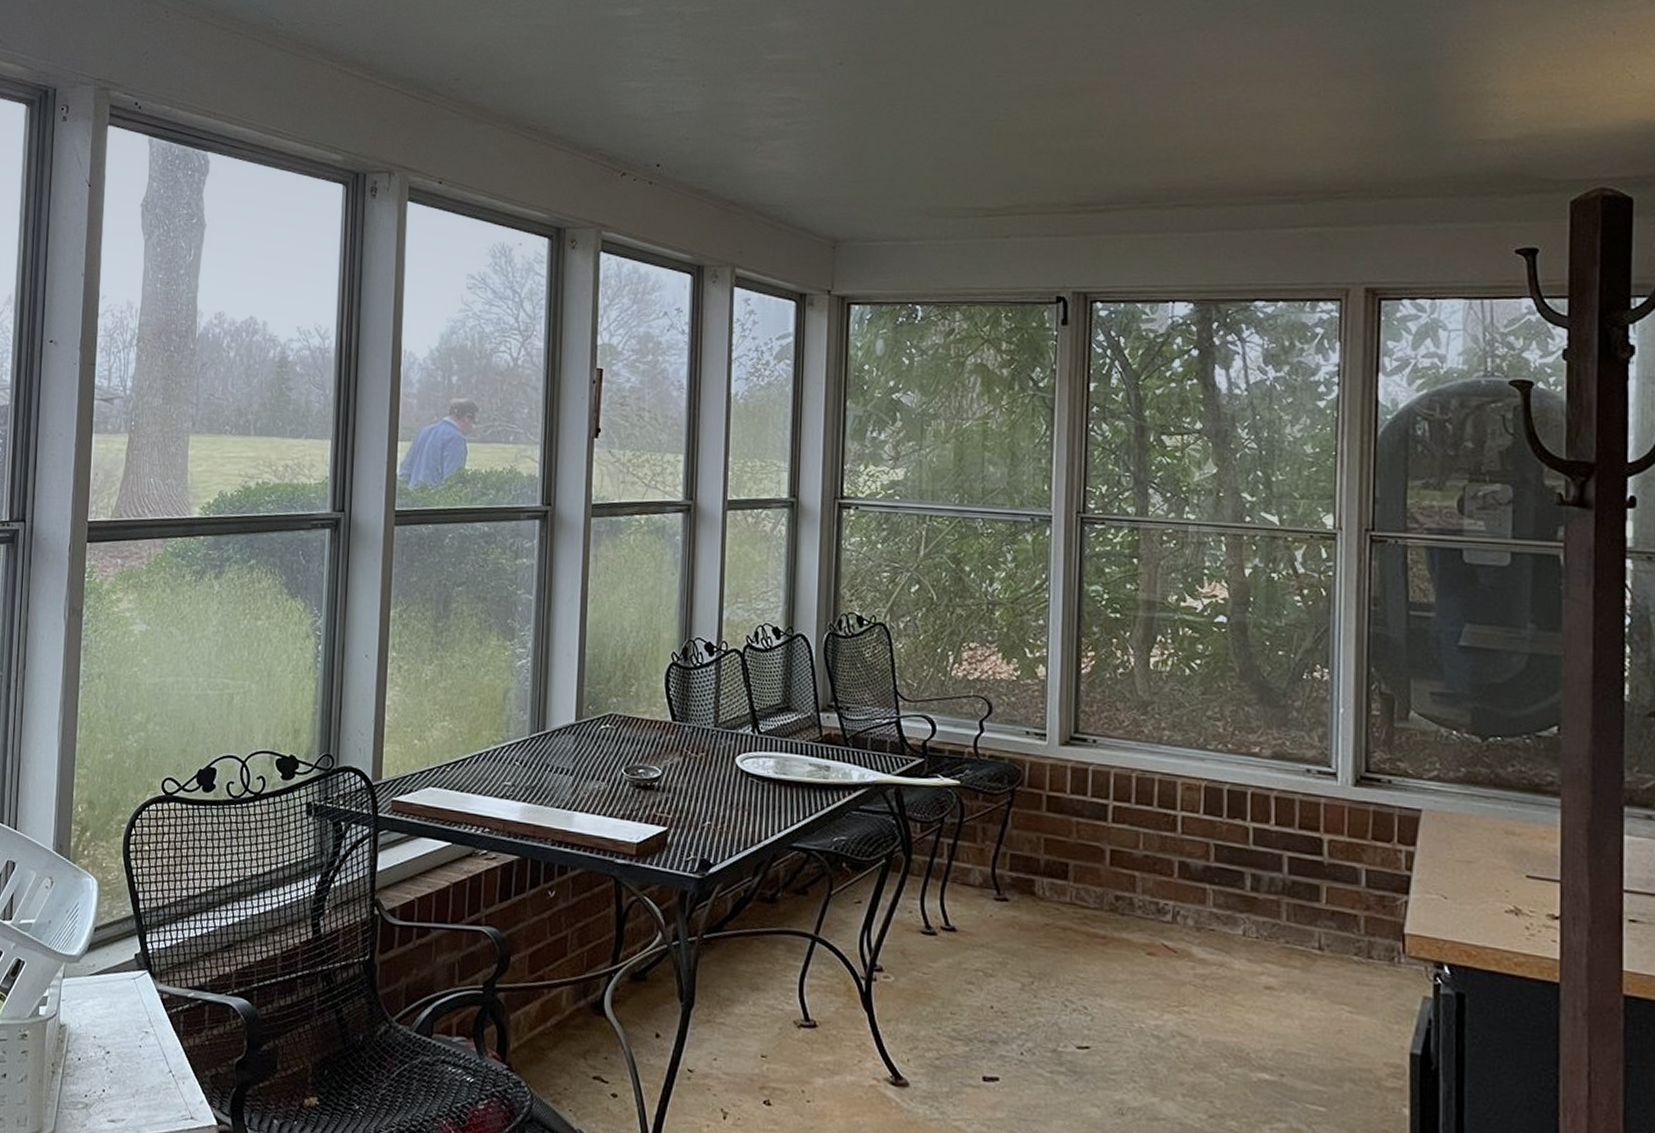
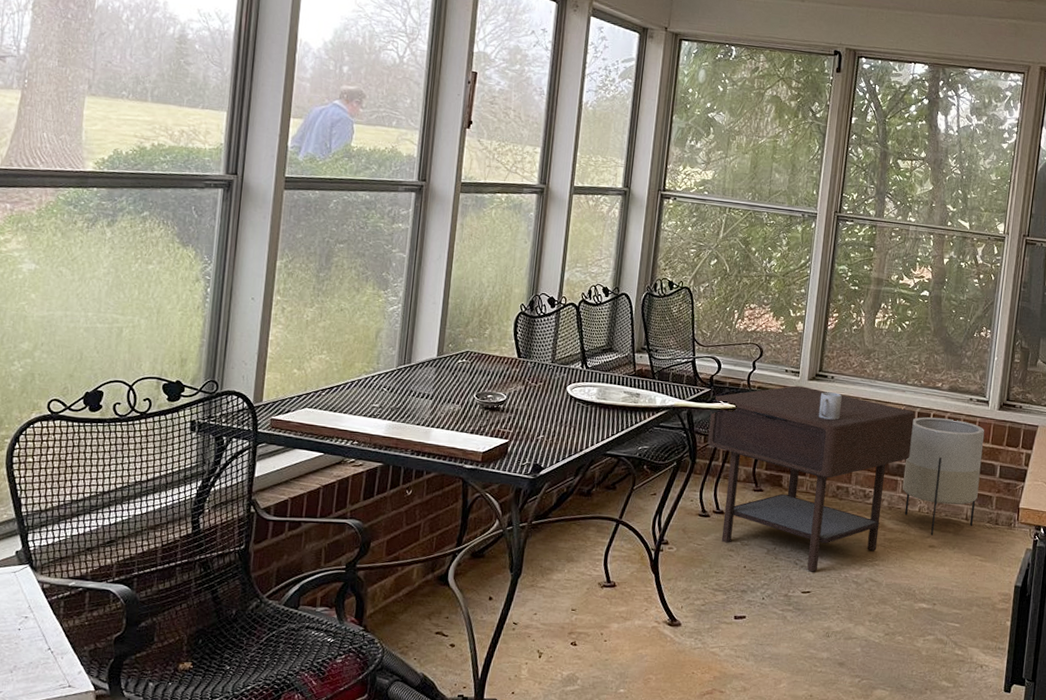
side table: none [925,753,1222,1019] -> present [707,385,915,572]
mug: none [1078,761,1111,802] -> present [818,391,842,420]
planter: none [1214,796,1336,972] -> present [902,417,985,536]

